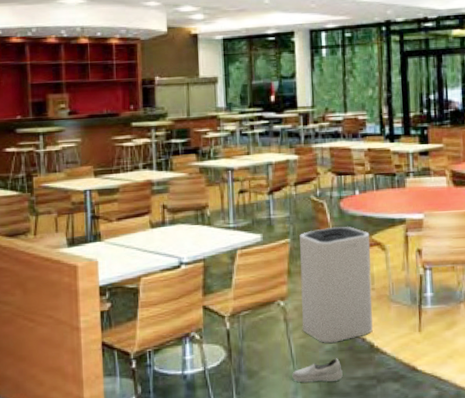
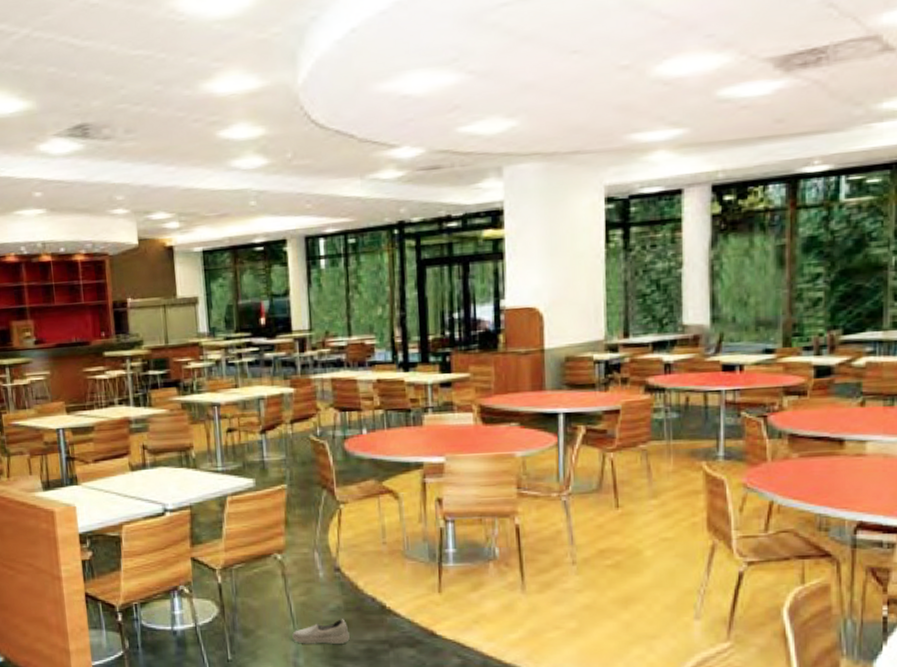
trash can: present [300,226,374,344] -> none [298,470,385,603]

